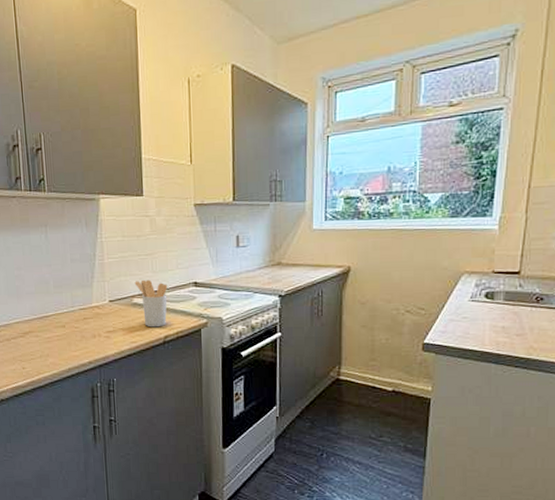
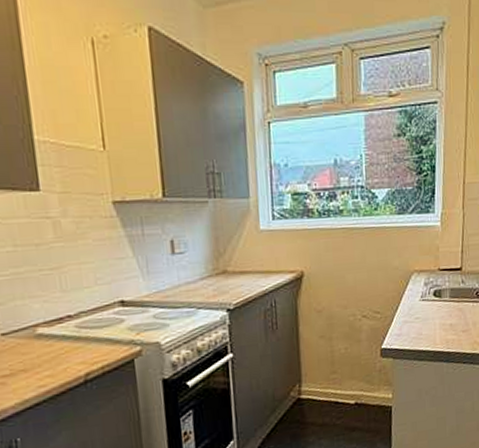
utensil holder: present [134,279,168,328] -> none [36,301,87,364]

